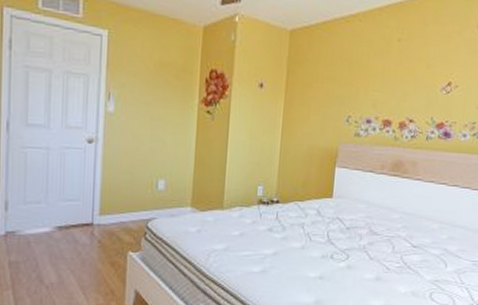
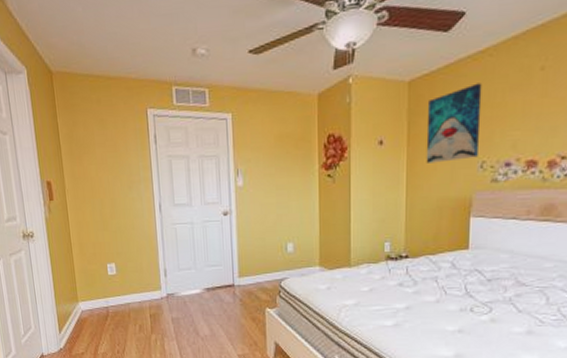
wall art: none [300,43,352,113] -> present [426,83,482,163]

